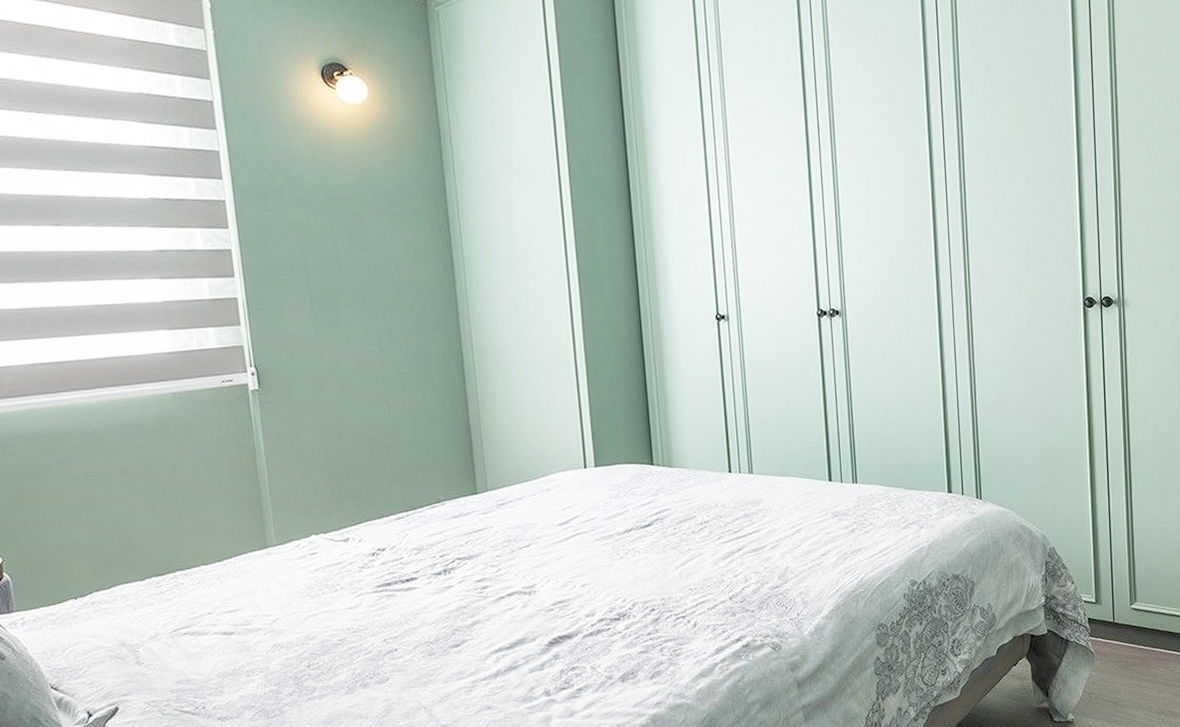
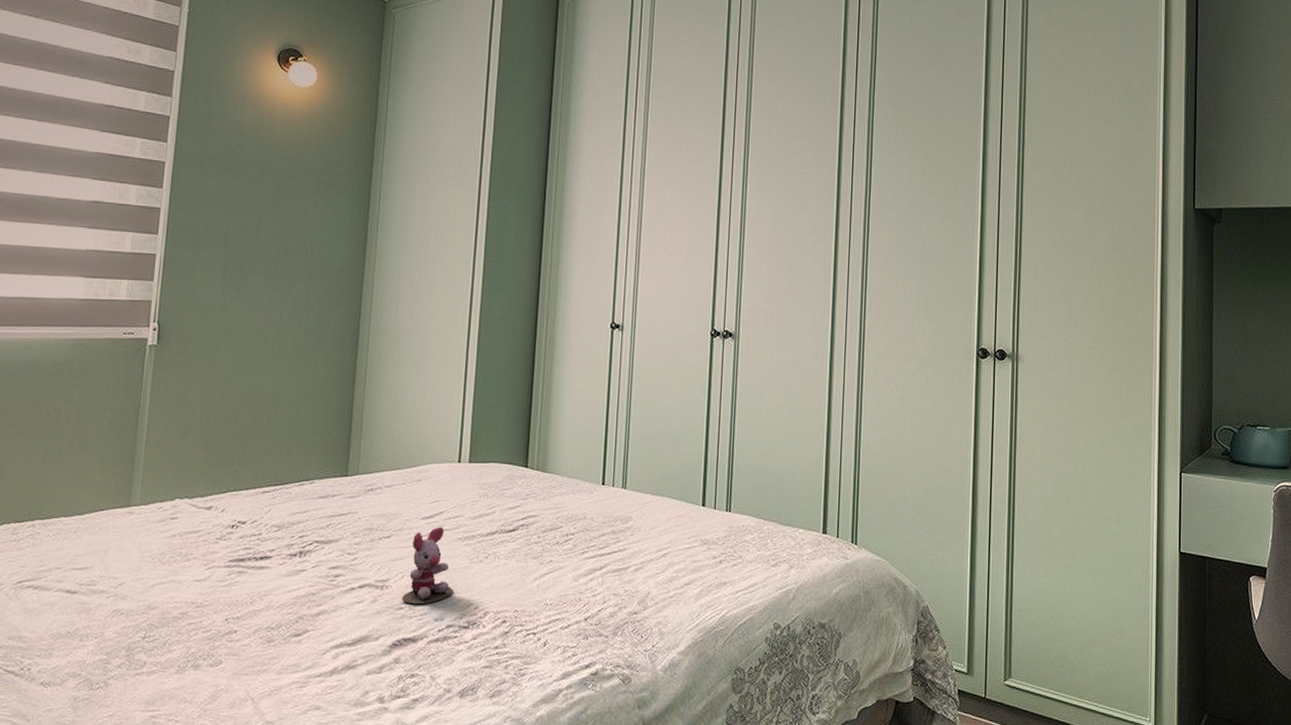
stuffed toy: none [550,530,599,604] -> present [401,527,453,604]

